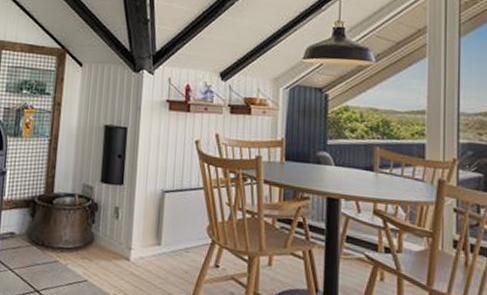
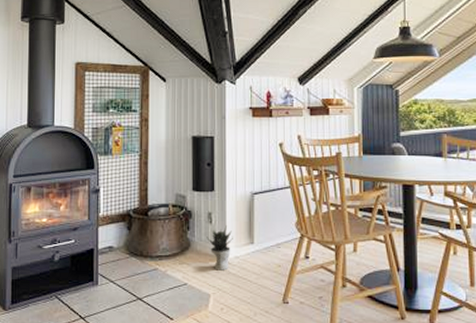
potted plant: none [111,222,140,271] -> present [206,225,233,271]

